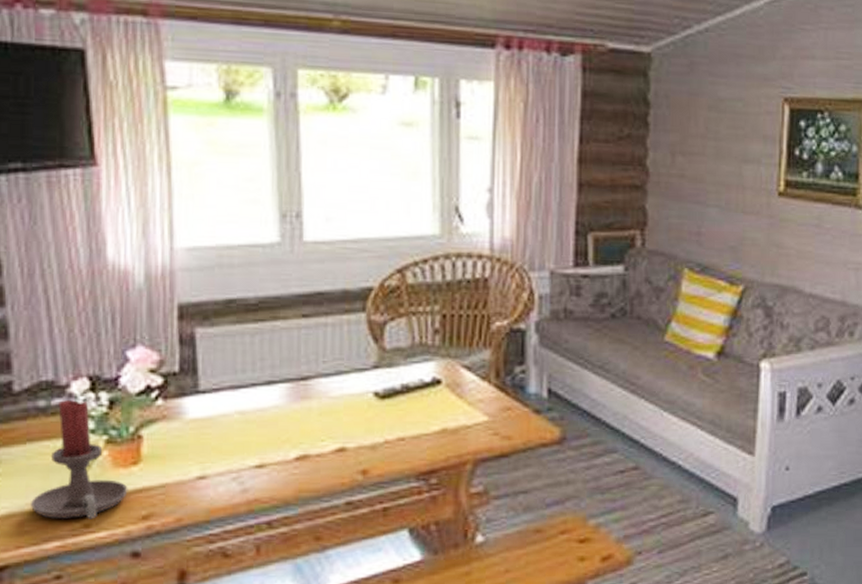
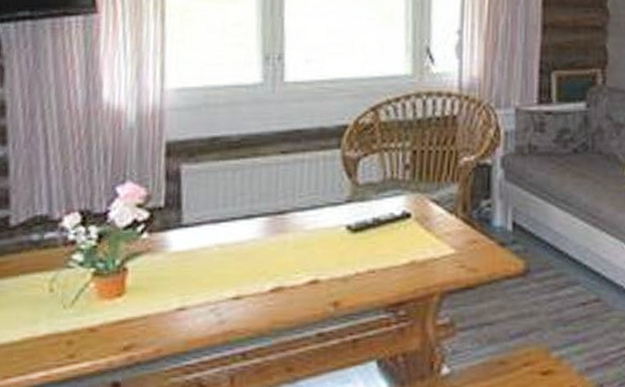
candle holder: present [31,400,128,520] -> none [20,234,112,350]

